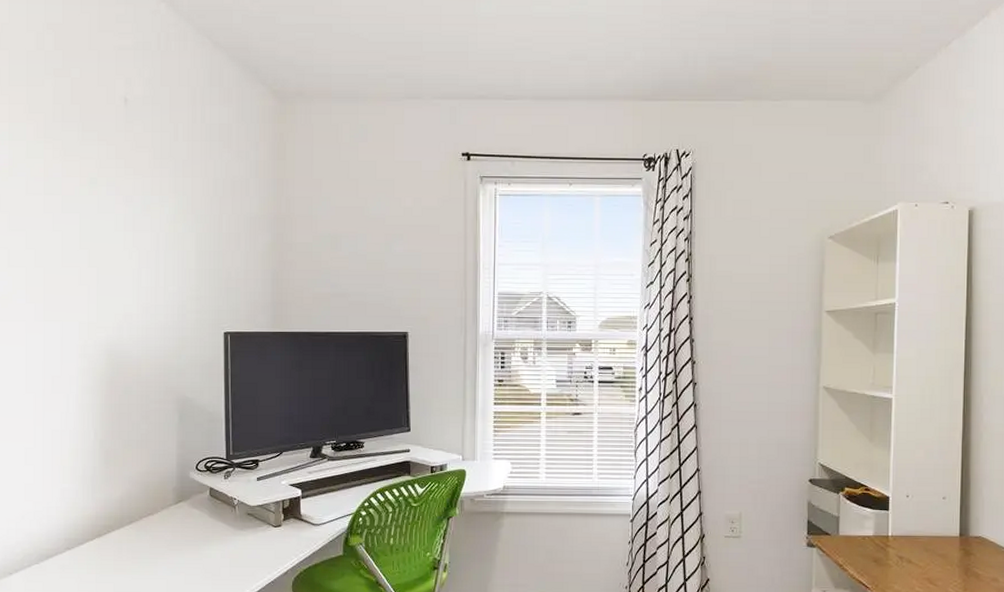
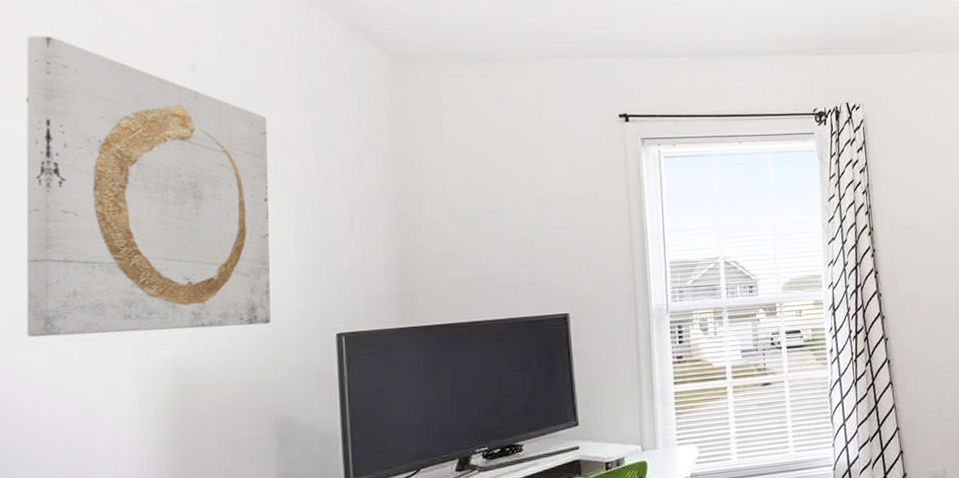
wall art: none [9,72,178,319] -> present [25,36,271,338]

